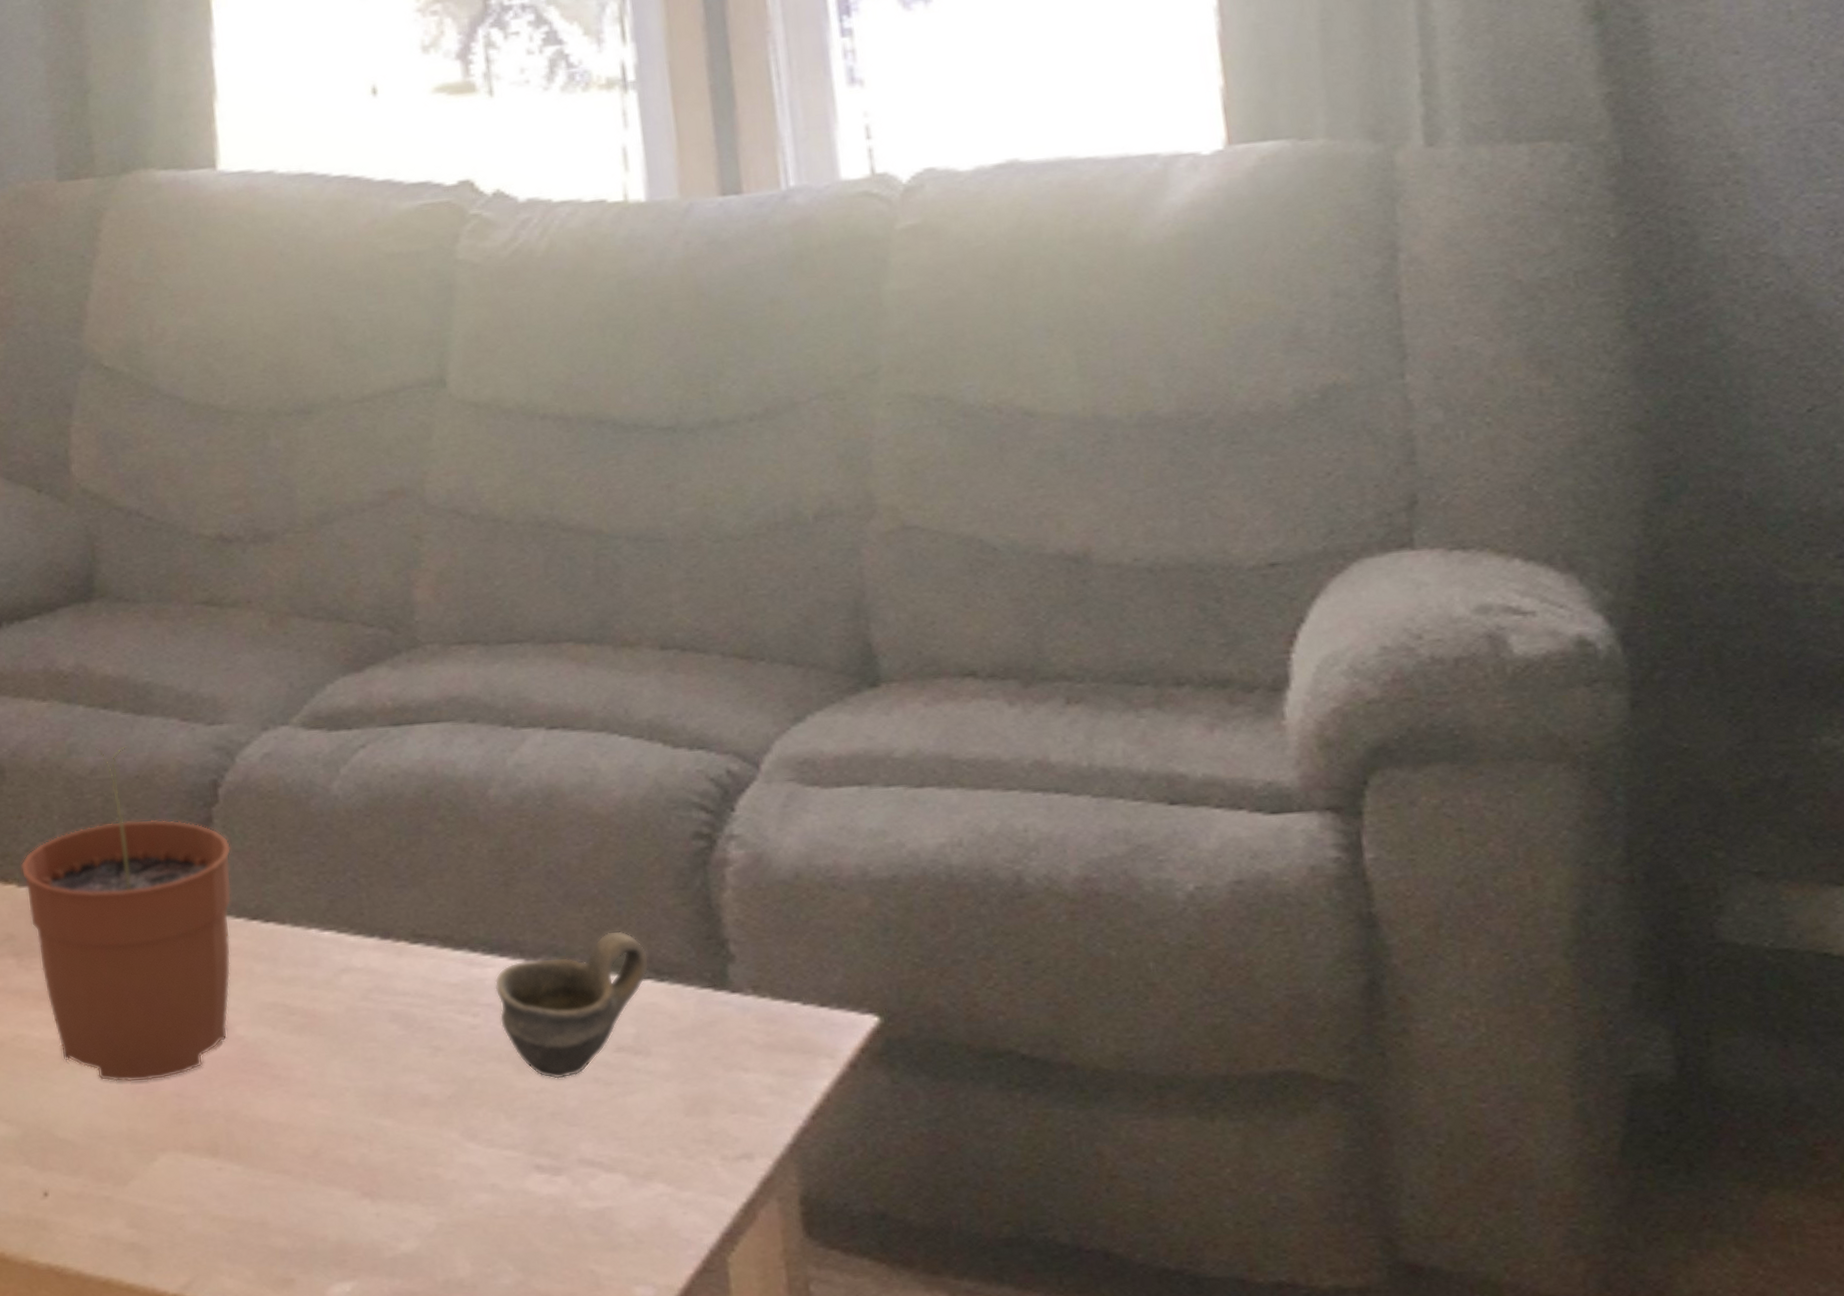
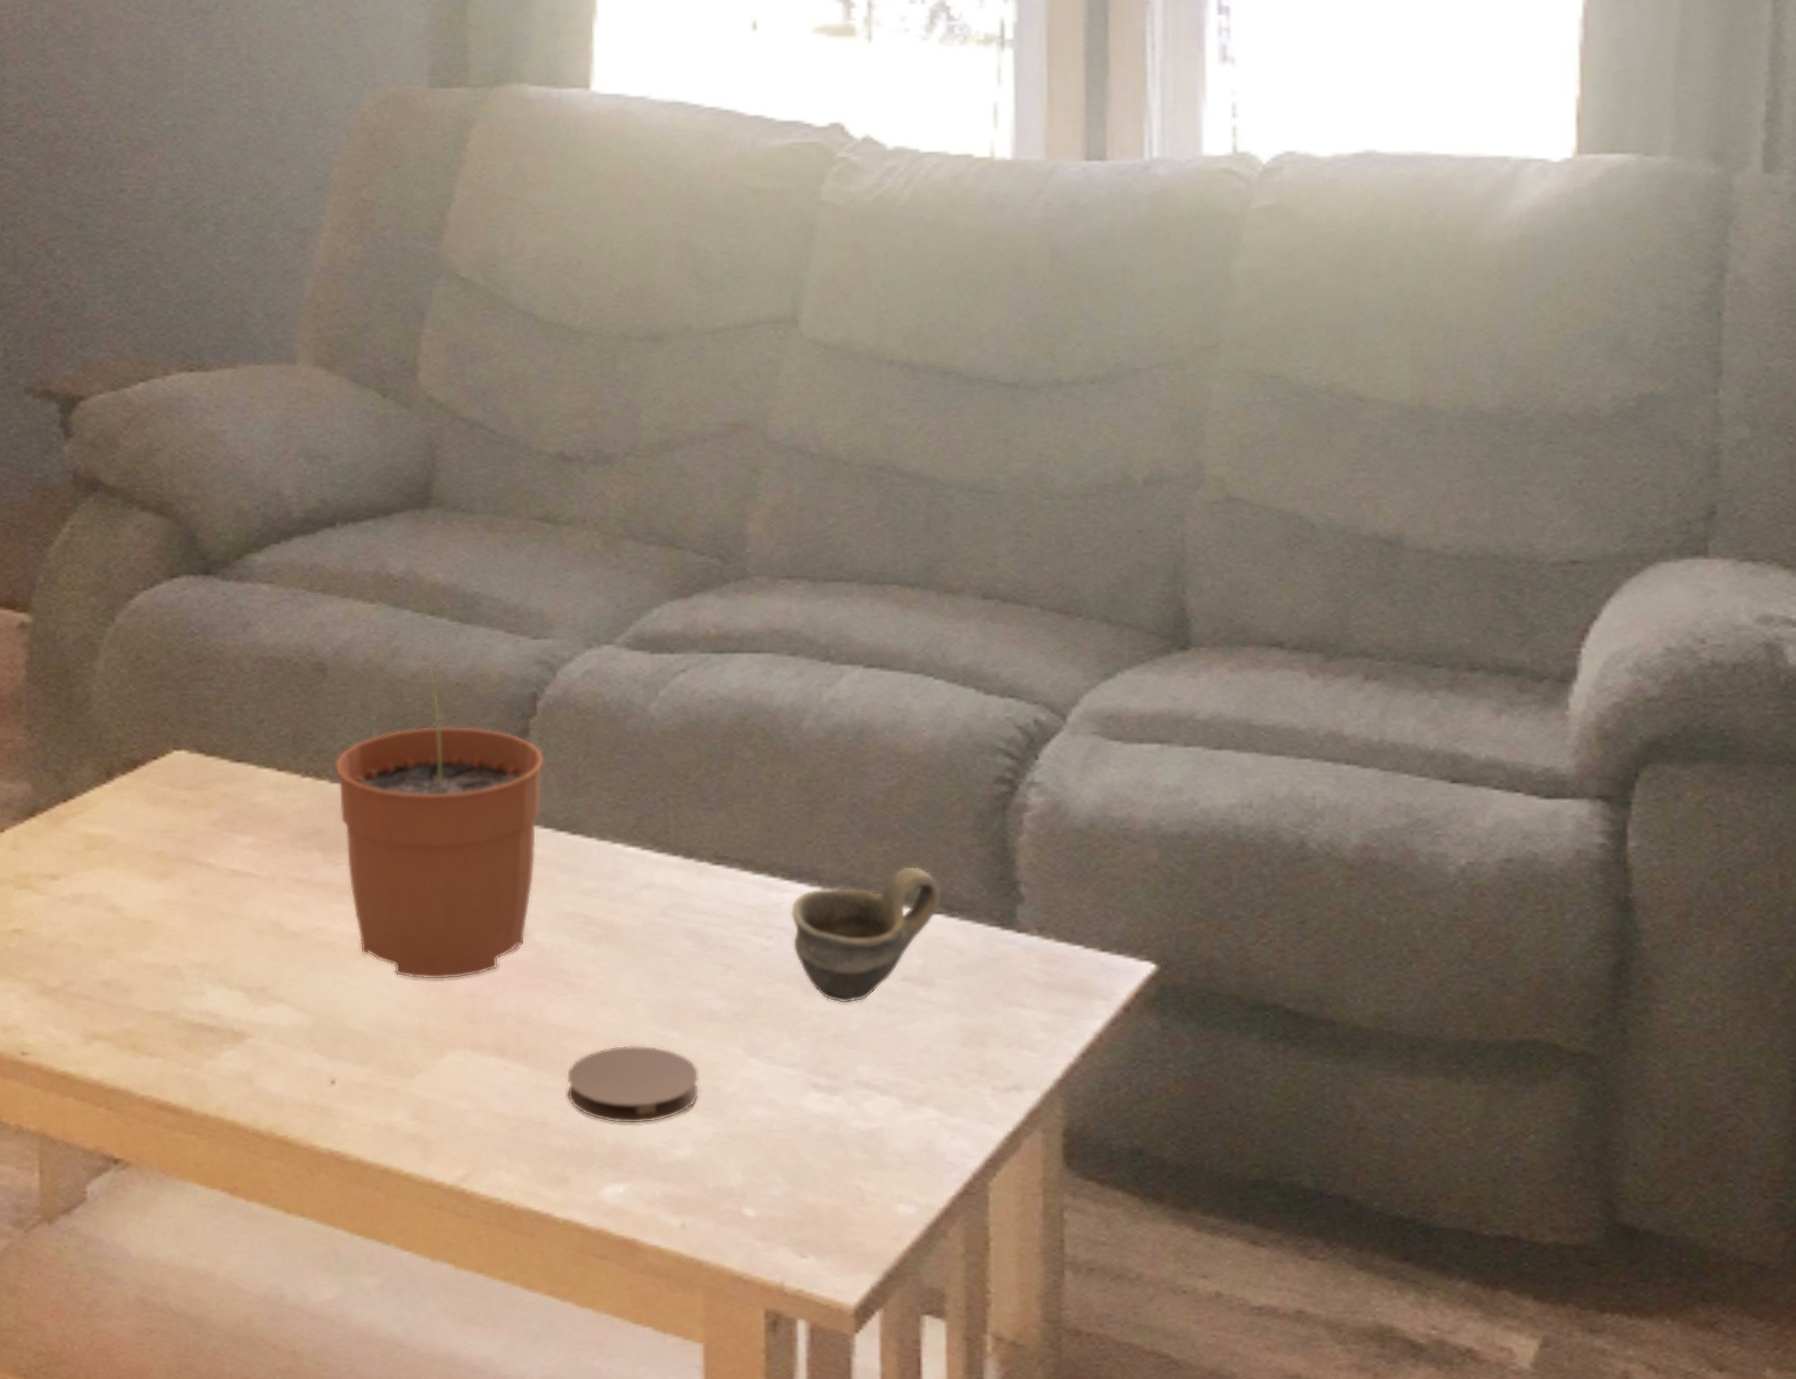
coaster: none [281,1135,420,1220] -> present [566,1045,700,1124]

